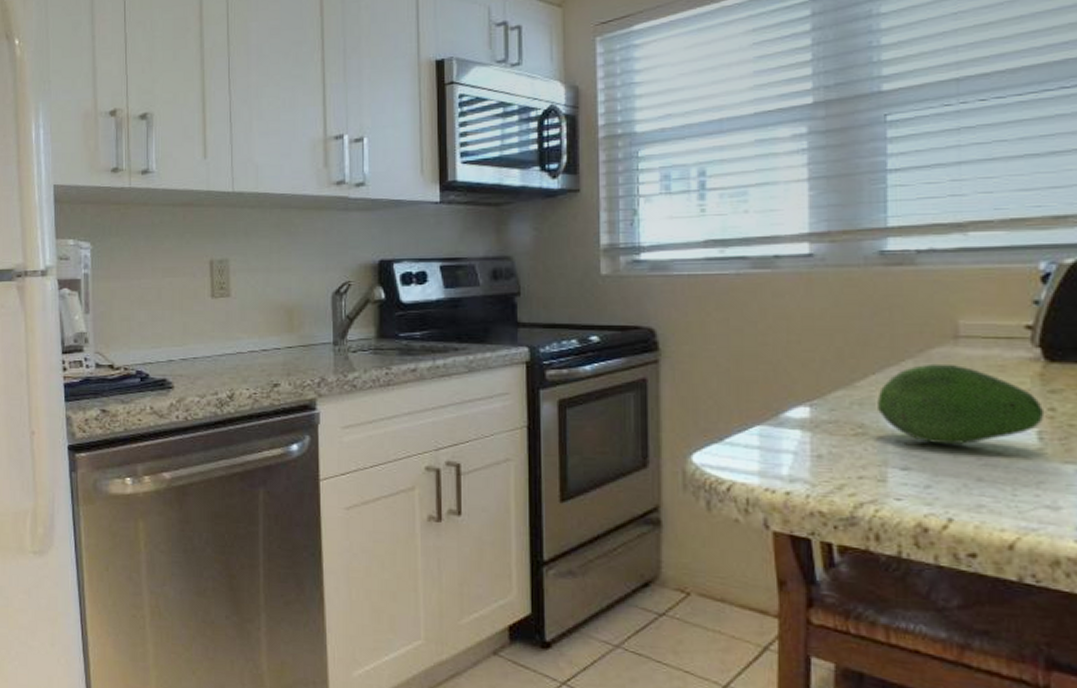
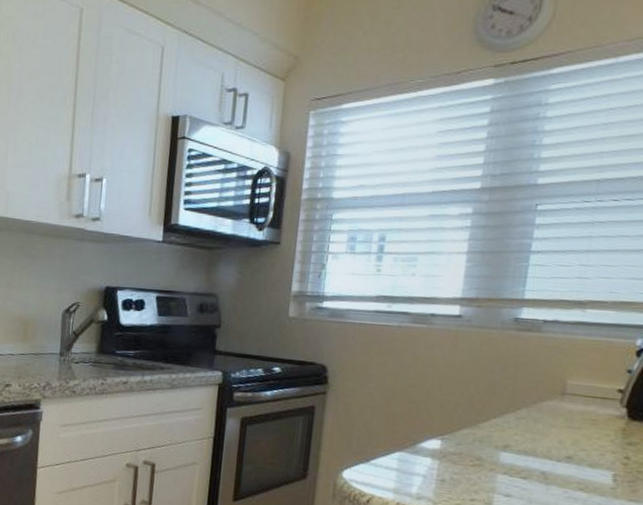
fruit: present [877,363,1045,444] -> none [494,413,622,480]

